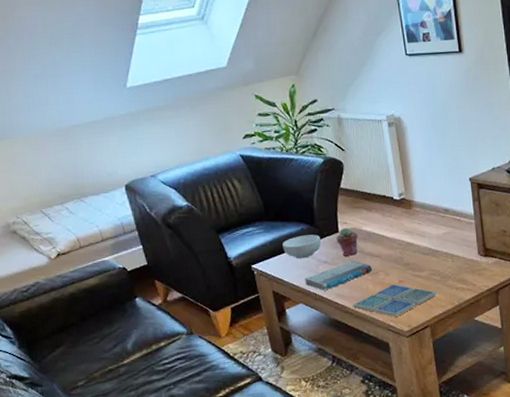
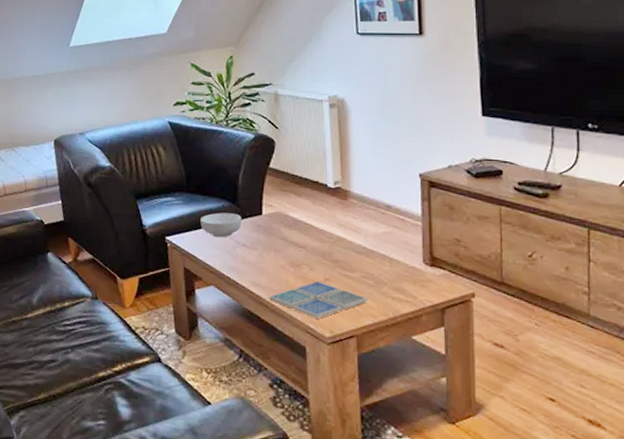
book: present [304,260,372,291] -> none [219,247,295,276]
potted succulent: present [336,227,358,256] -> none [259,210,282,242]

